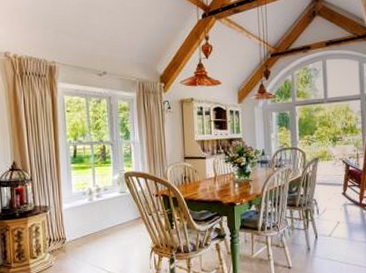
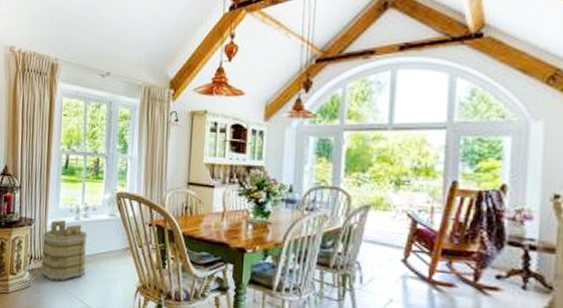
bucket: none [59,203,104,257] -> present [40,220,88,282]

